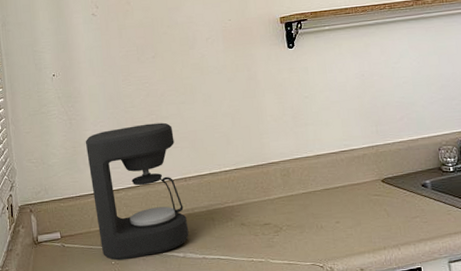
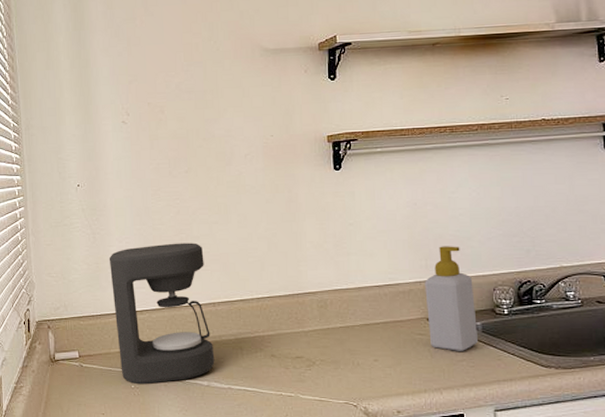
soap bottle: none [376,111,429,209] -> present [425,246,478,351]

